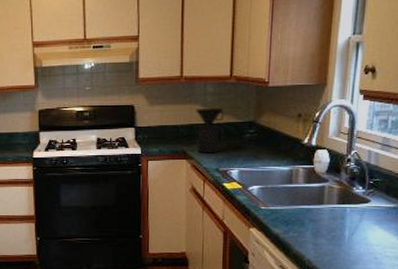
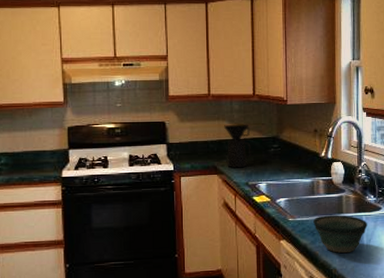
bowl: none [288,205,352,245] -> present [313,215,367,253]

